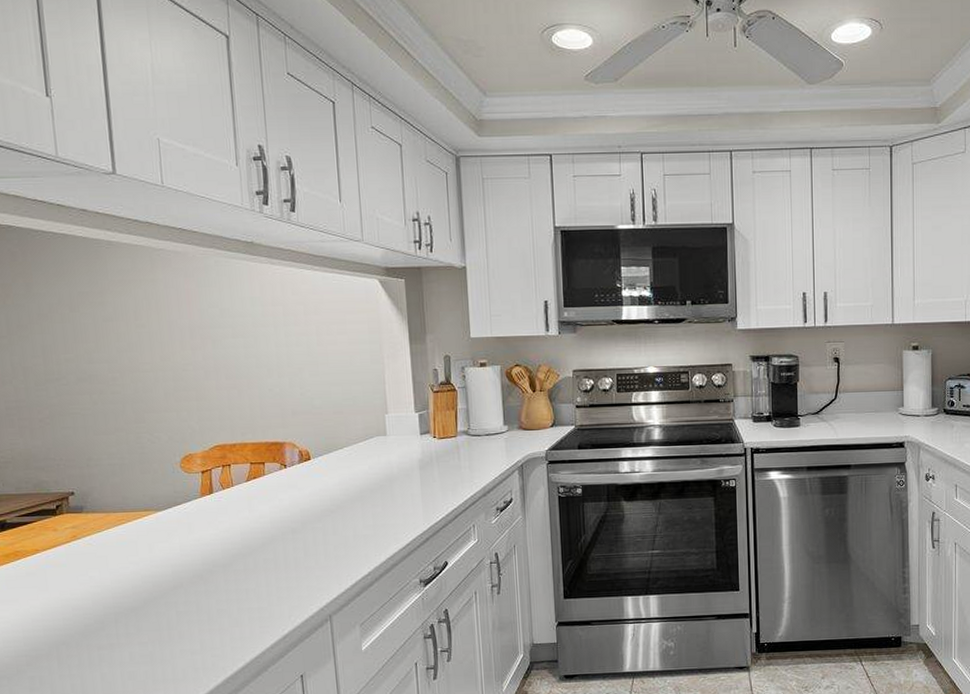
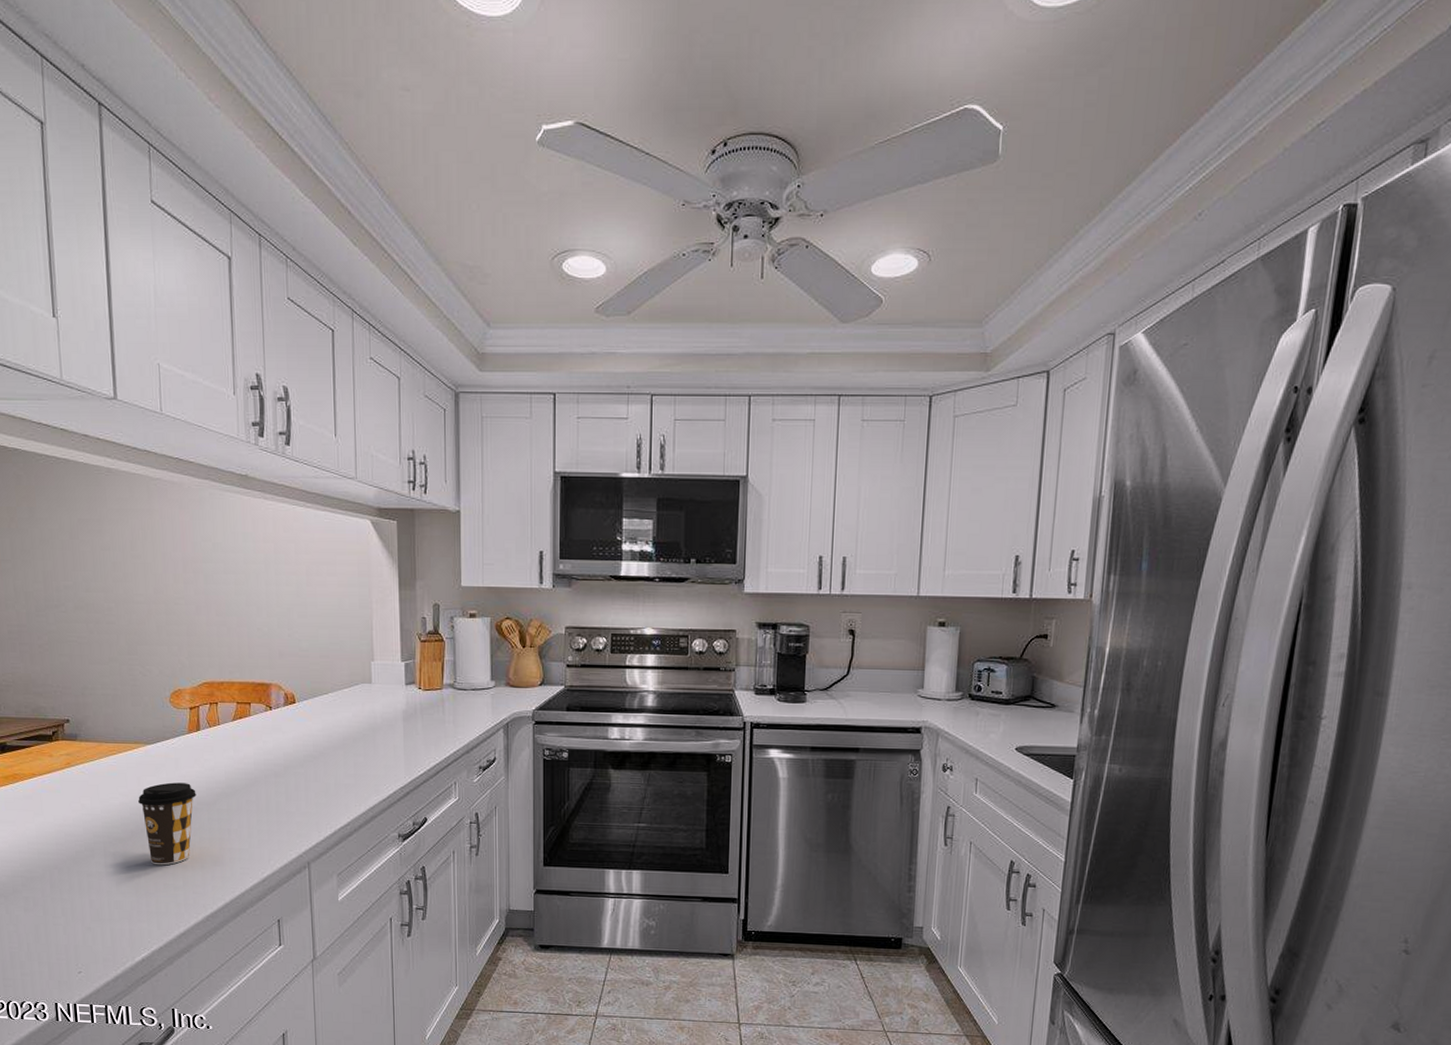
coffee cup: none [150,546,212,632] -> present [138,782,196,866]

